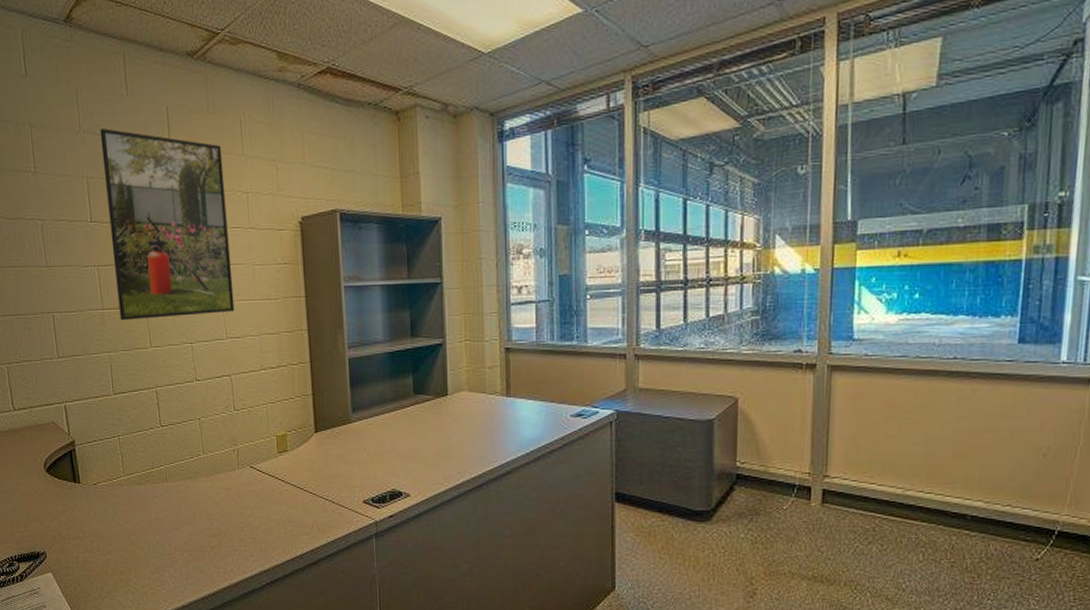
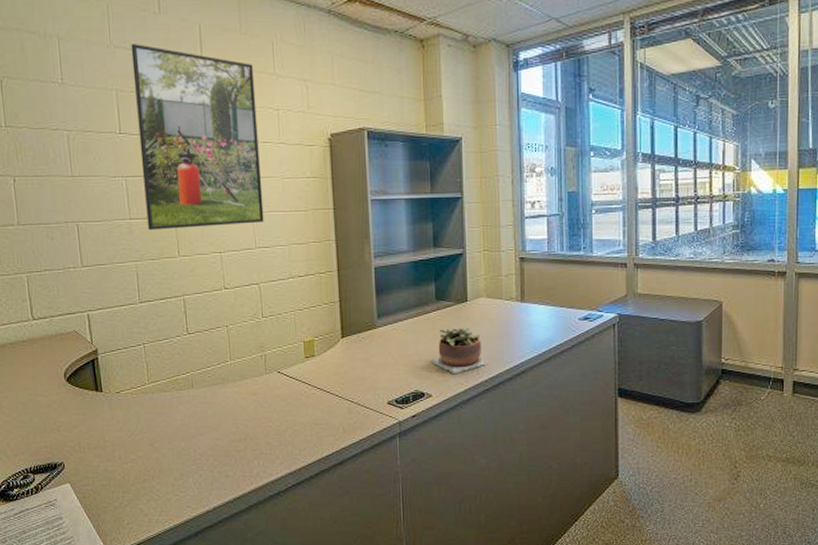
succulent plant: none [409,421,470,474] -> present [432,326,488,375]

